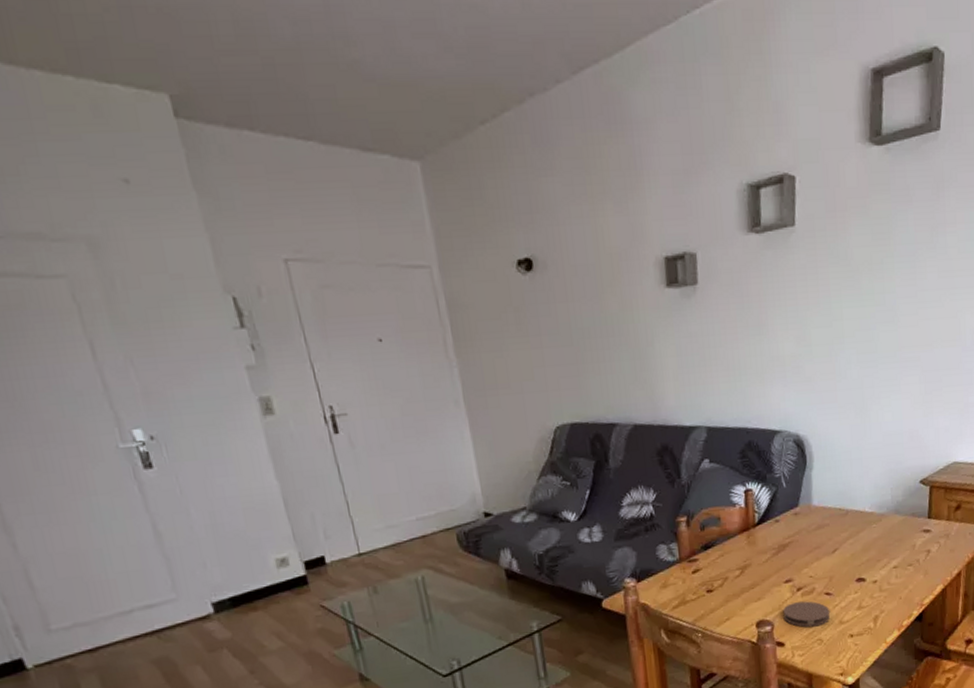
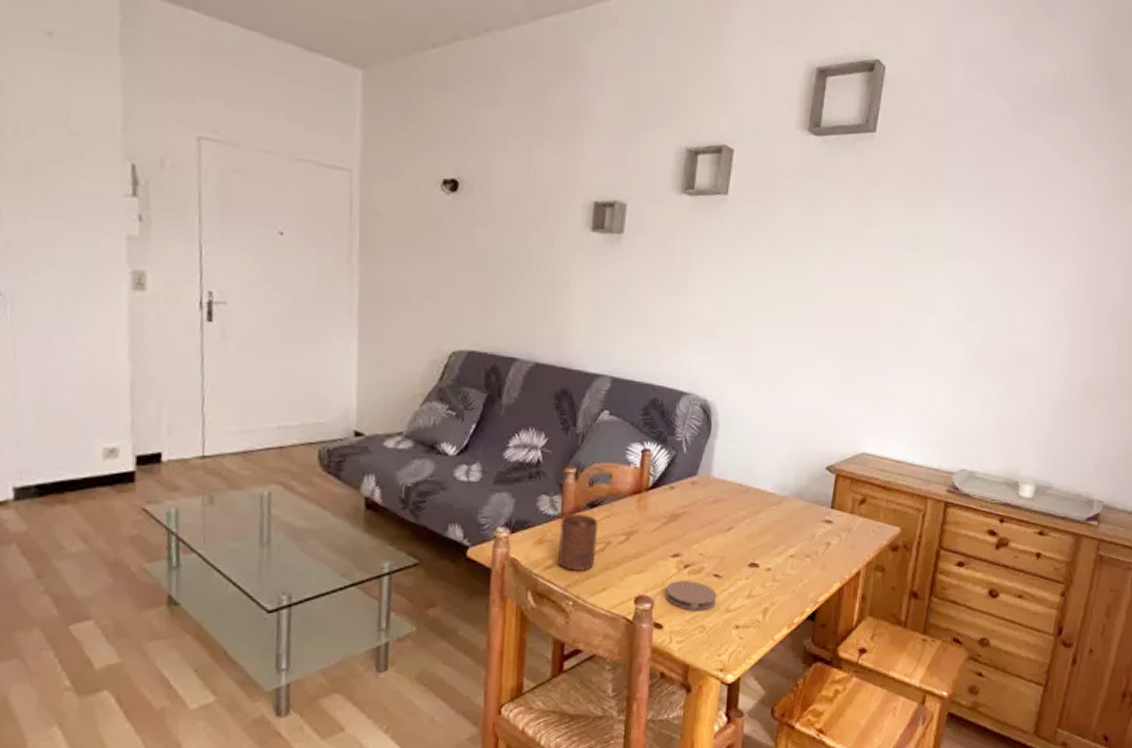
cup: none [680,556,716,608] -> present [558,514,599,571]

